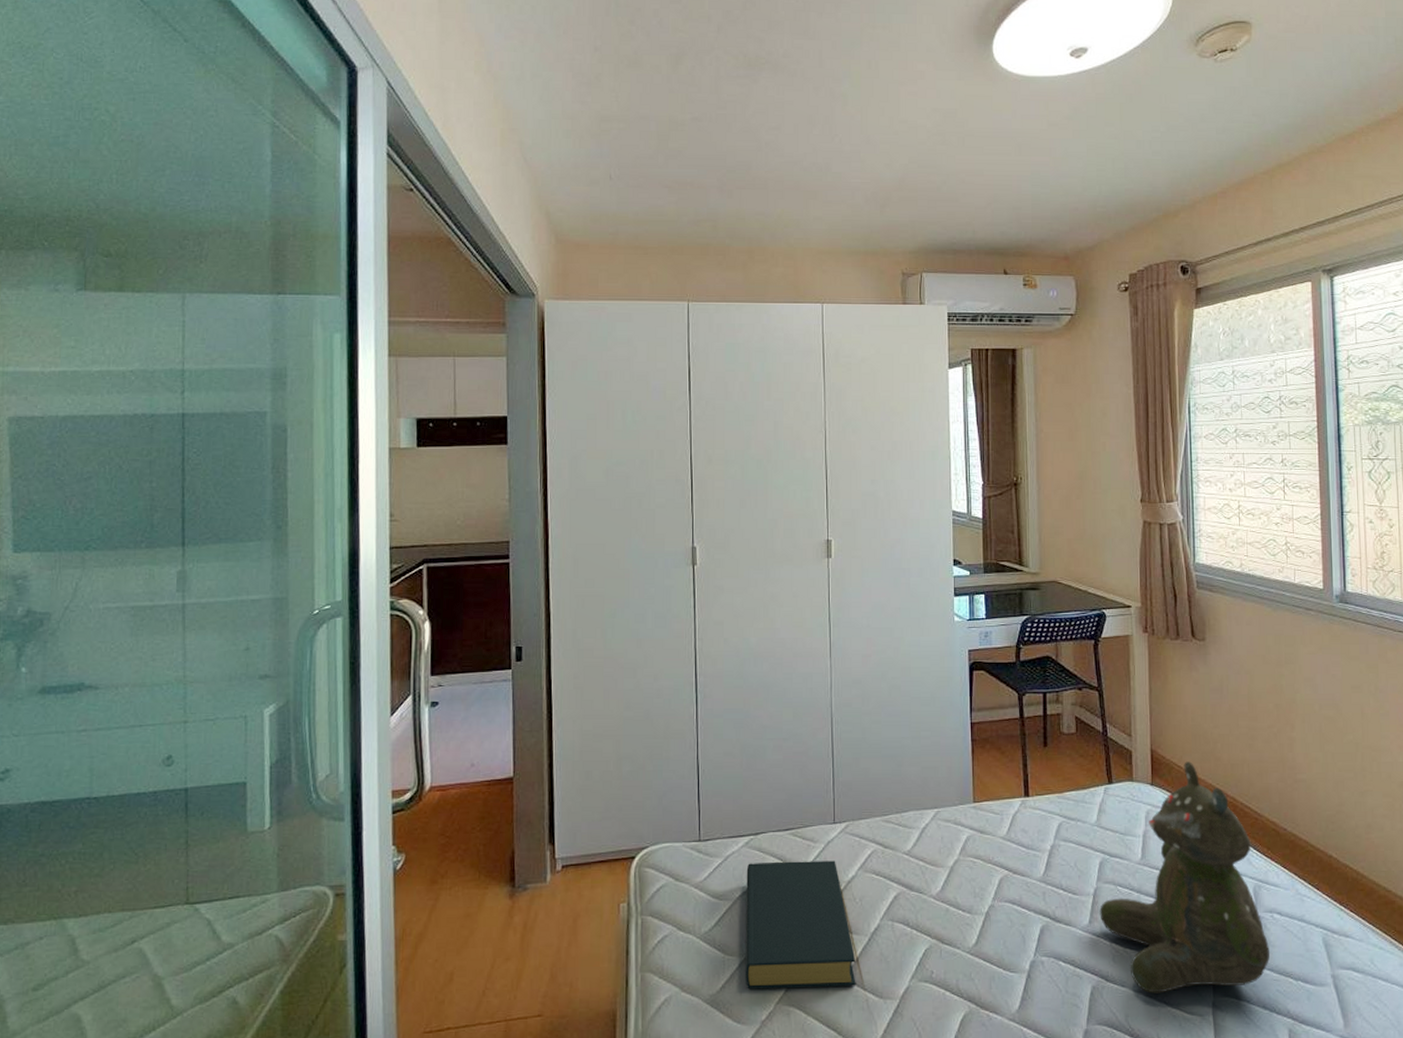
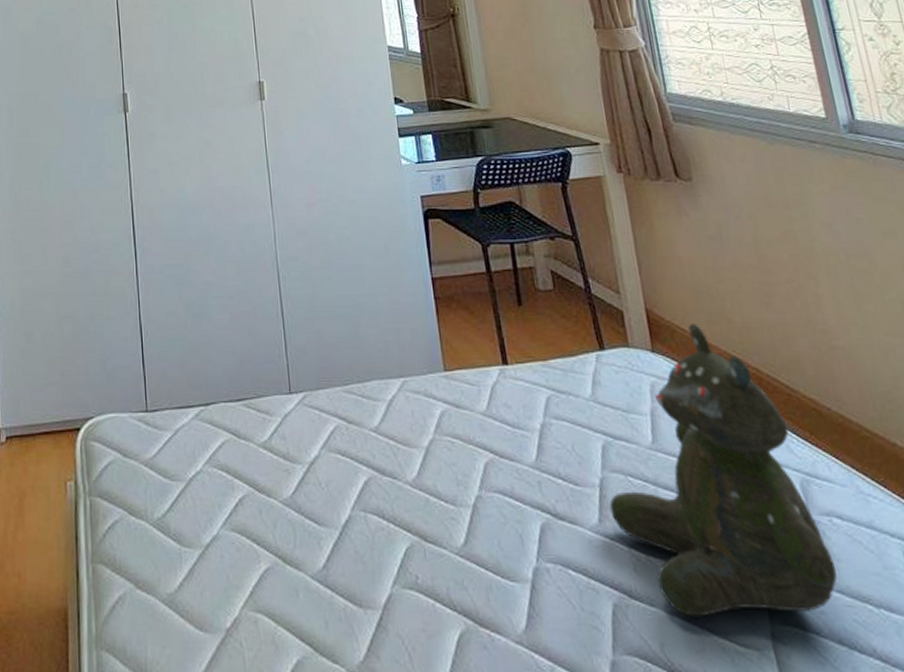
hardback book: present [745,860,856,990] -> none [198,437,330,591]

